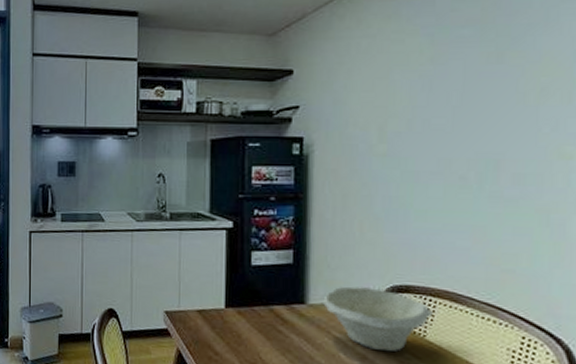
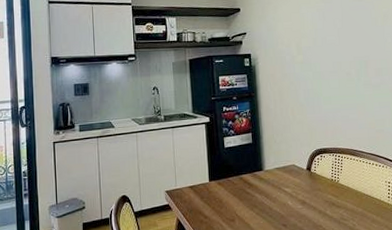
bowl: present [323,286,433,352] -> none [274,153,341,196]

